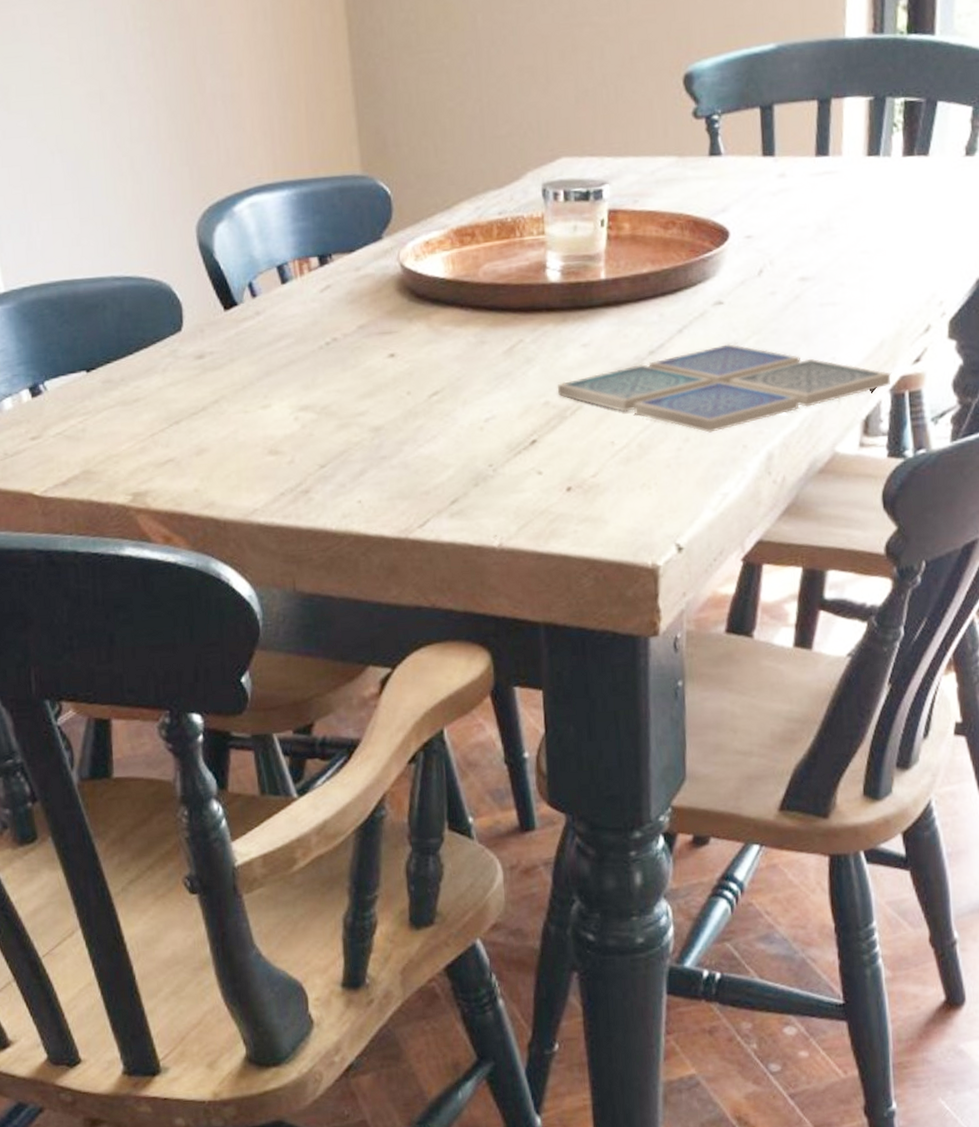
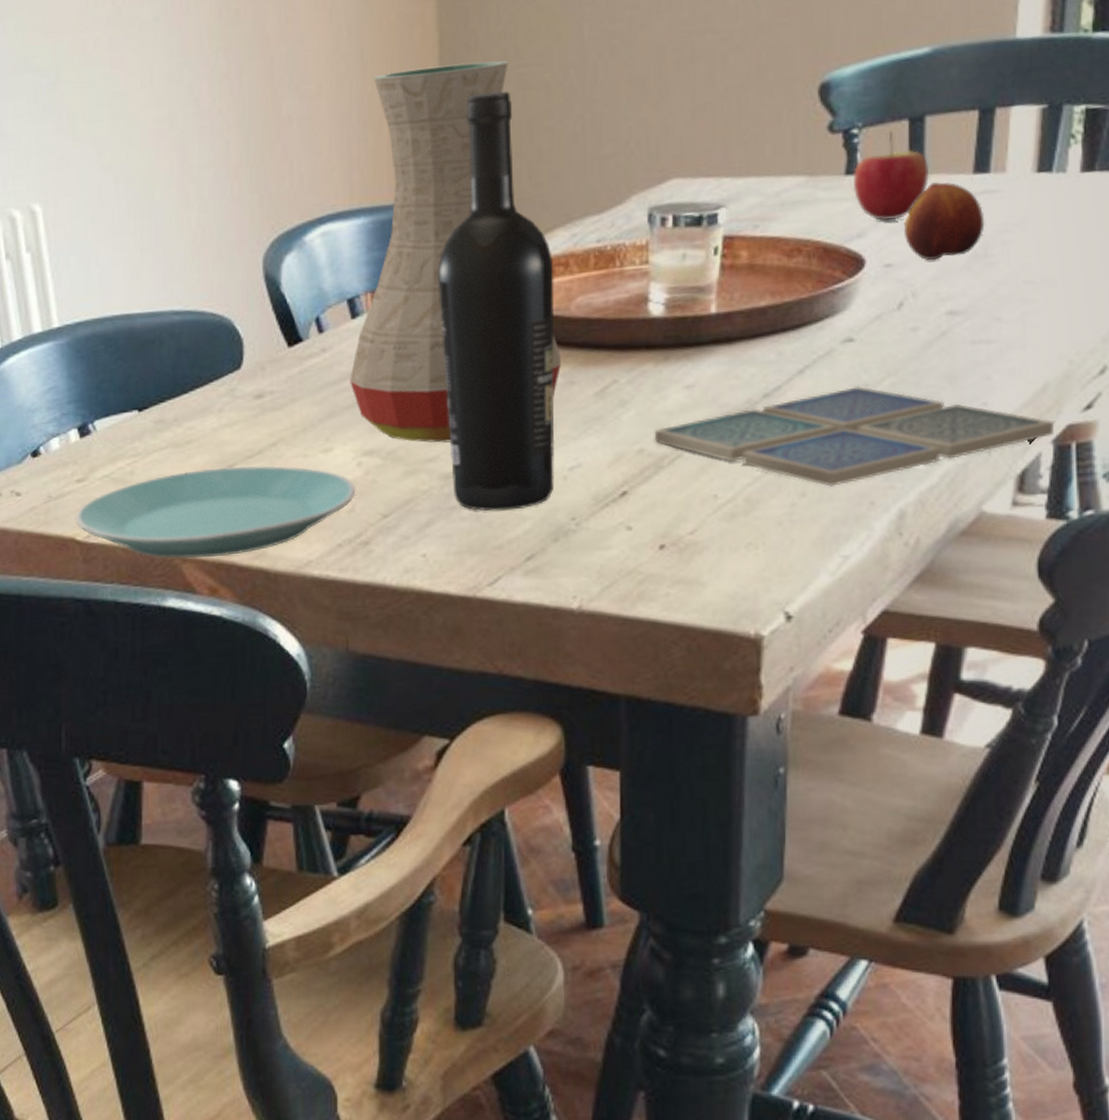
plate: none [32,421,295,510] -> present [75,465,356,559]
vase: none [283,46,473,398] -> present [350,60,561,443]
wine bottle: none [358,74,473,460] -> present [437,91,555,511]
apple: none [716,118,780,198] -> present [853,131,930,221]
fruit: none [760,163,827,233] -> present [903,181,985,261]

